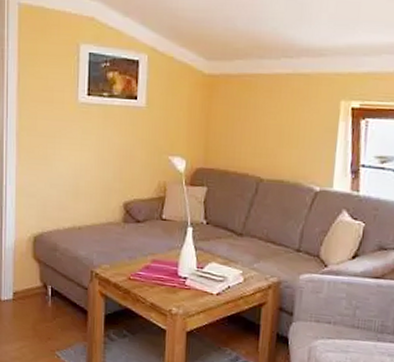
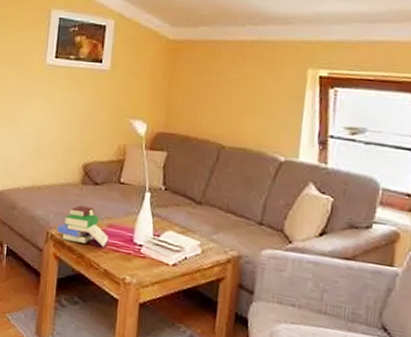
book: none [101,243,154,283] -> present [57,205,109,248]

